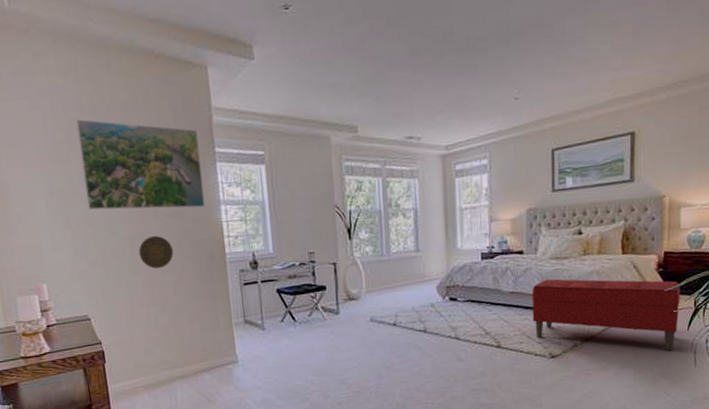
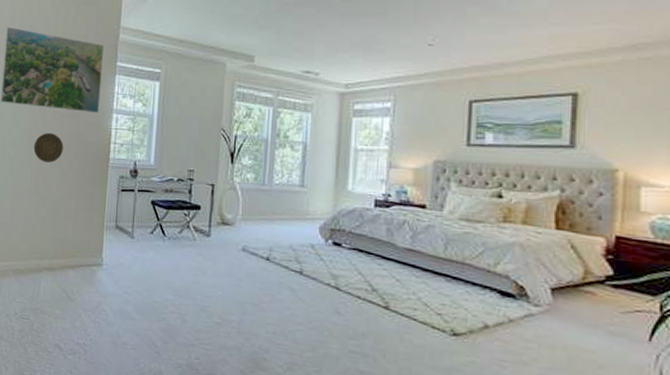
bench: present [531,278,680,351] -> none [431,242,639,363]

